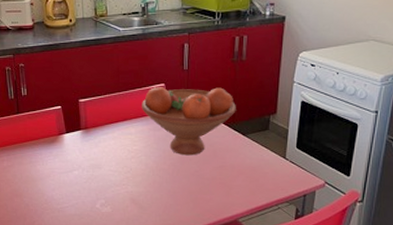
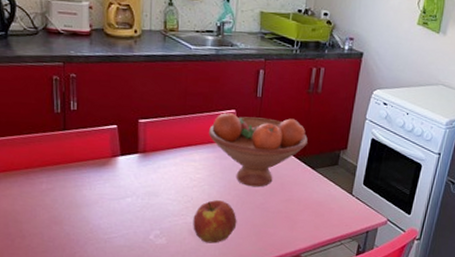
apple: none [133,170,174,211] -> present [193,200,237,244]

